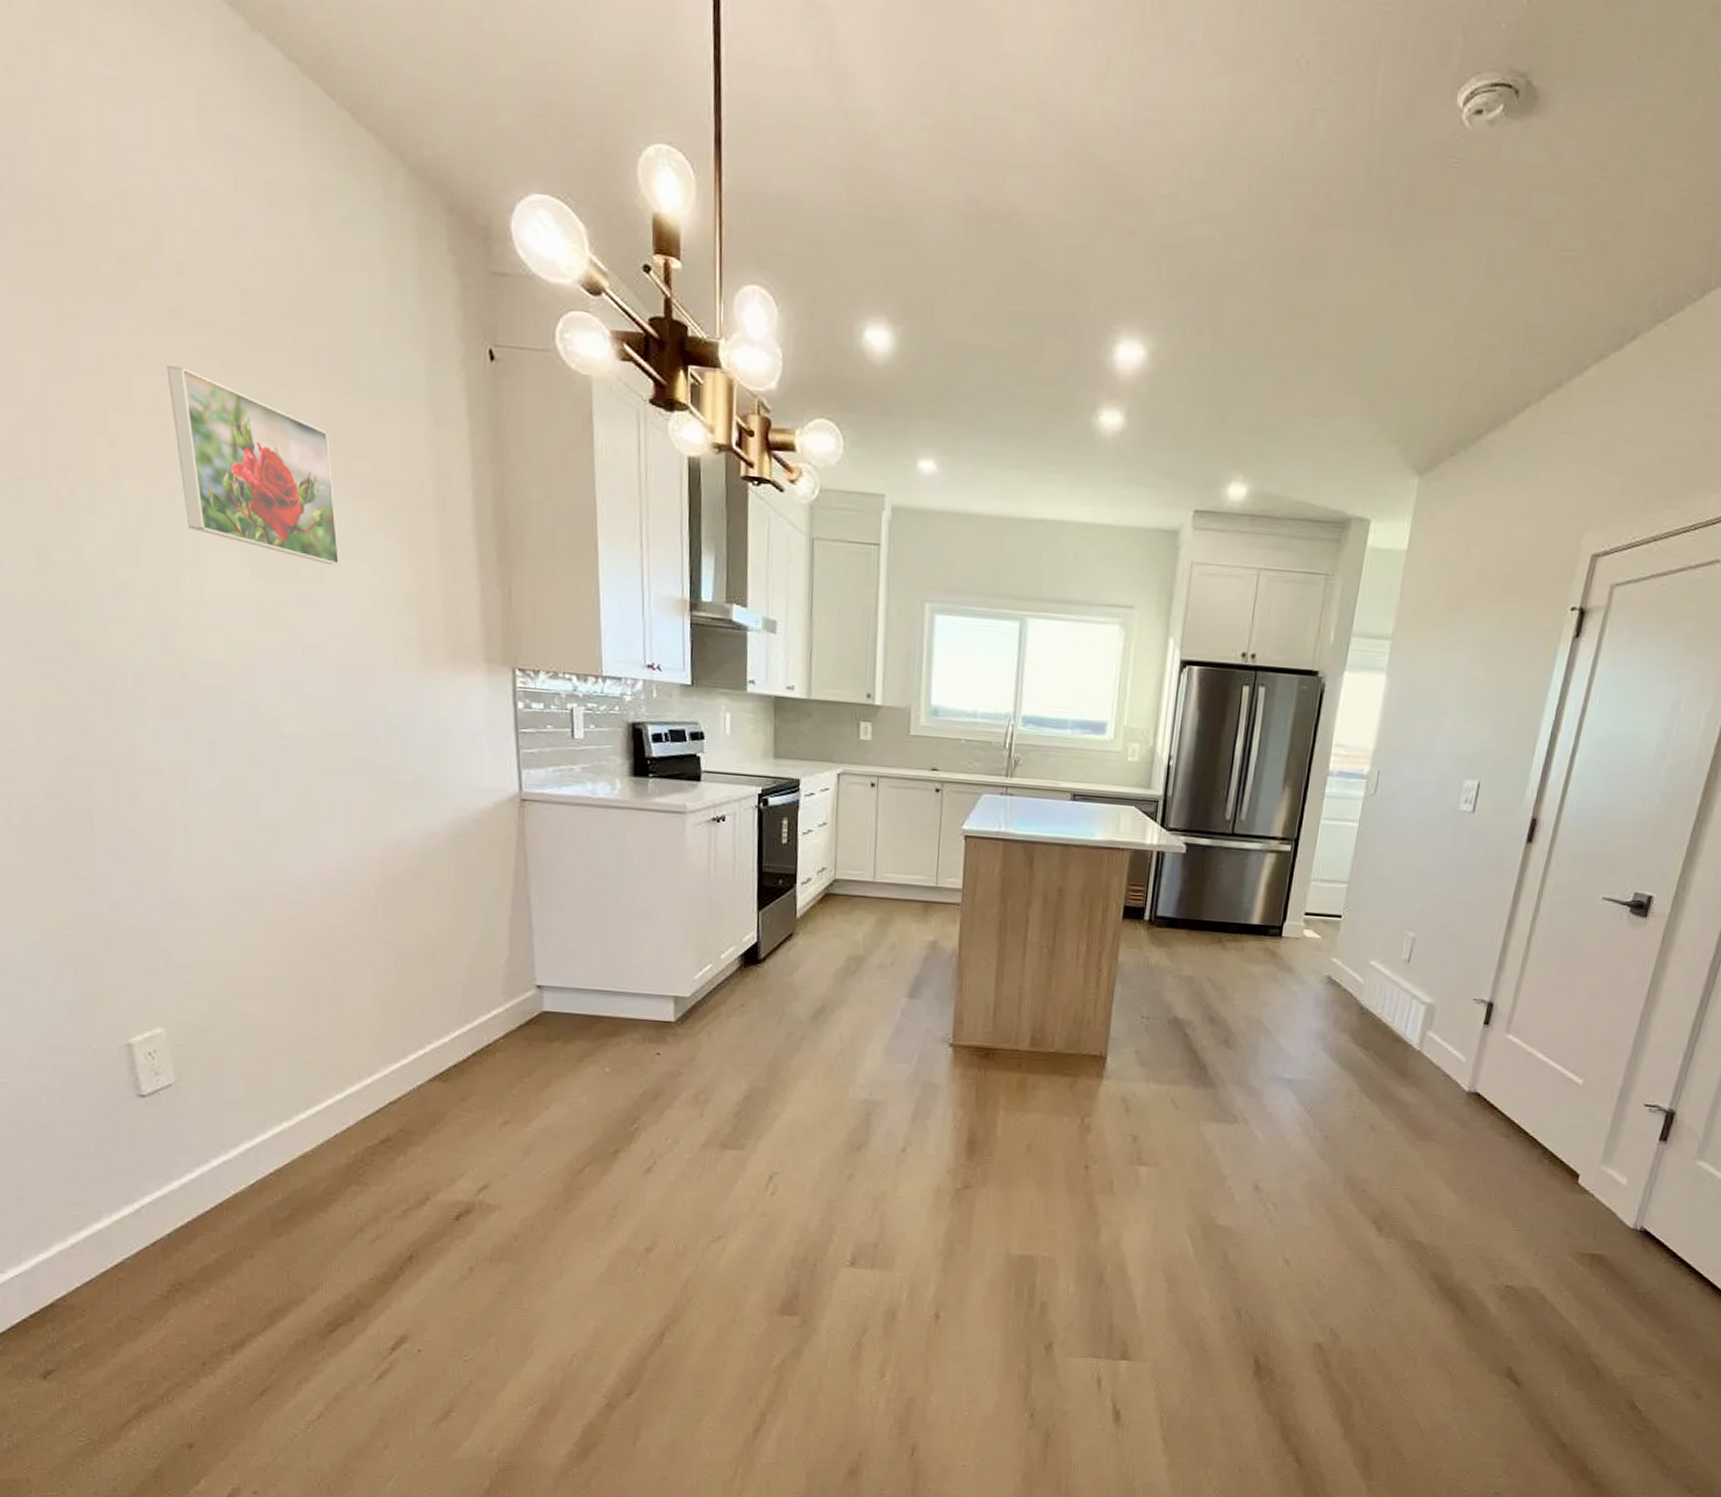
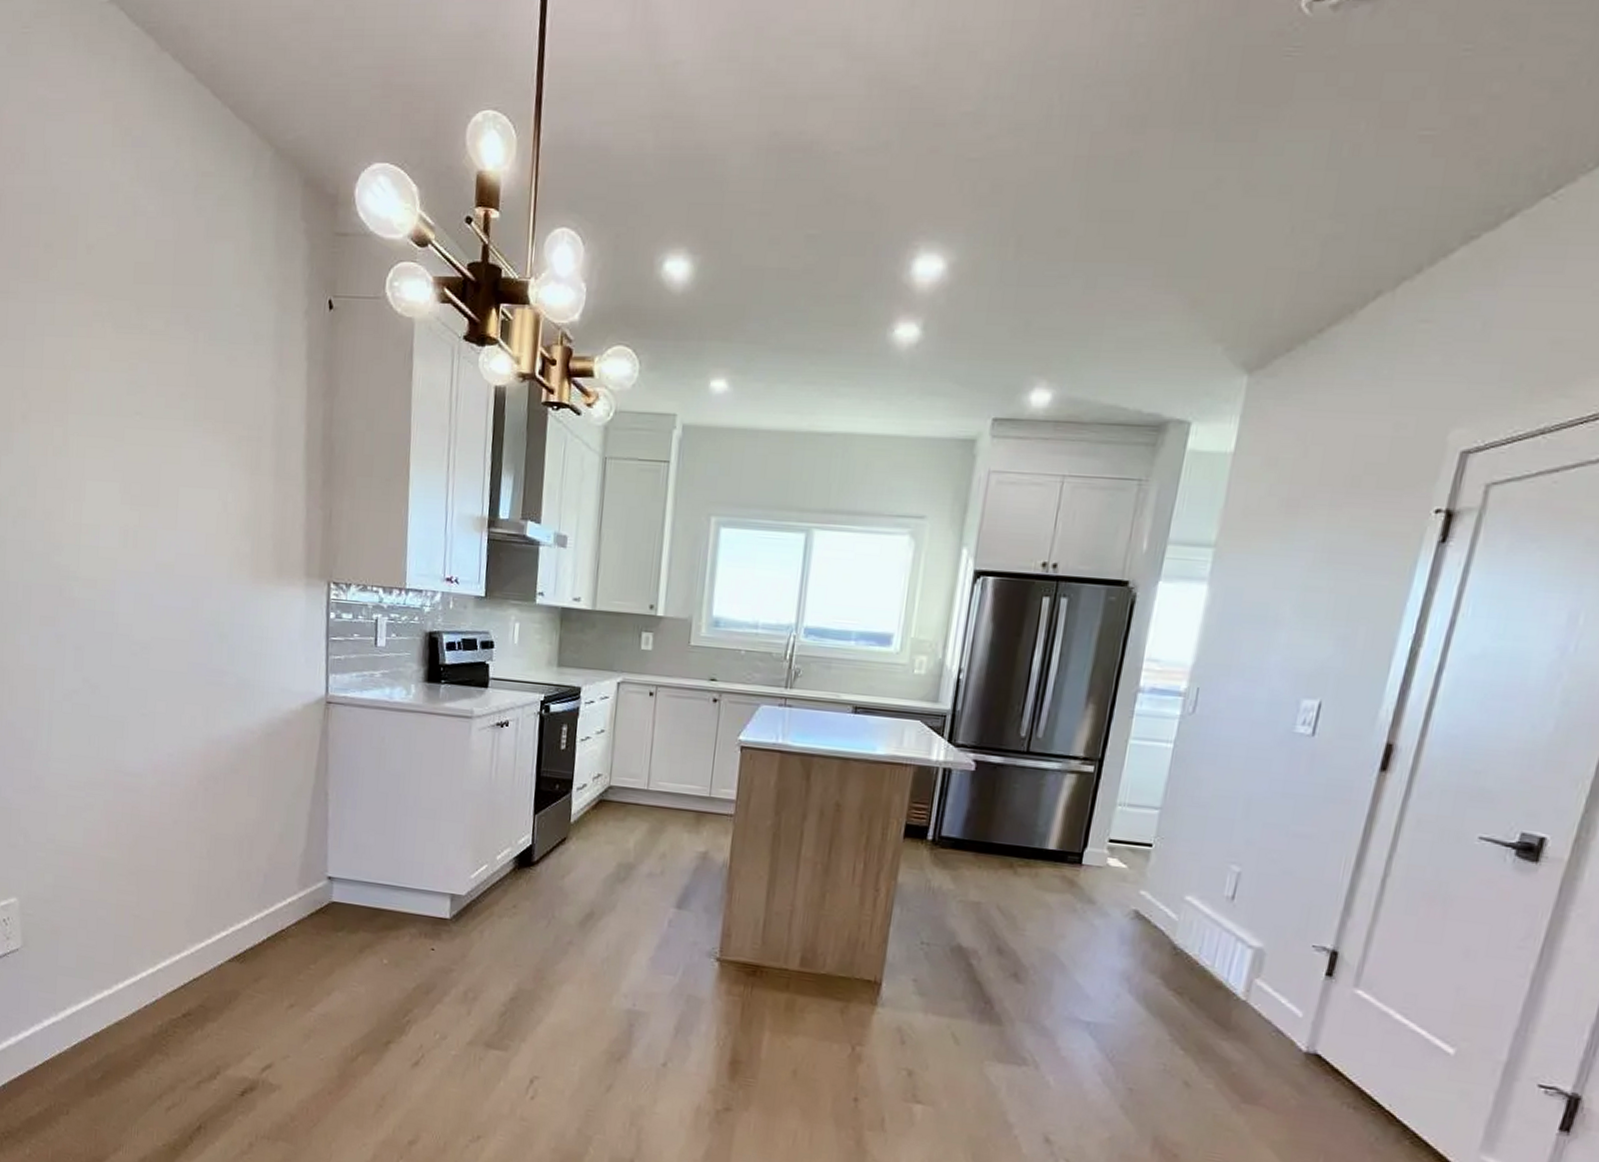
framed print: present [166,364,341,566] -> none [71,328,193,493]

